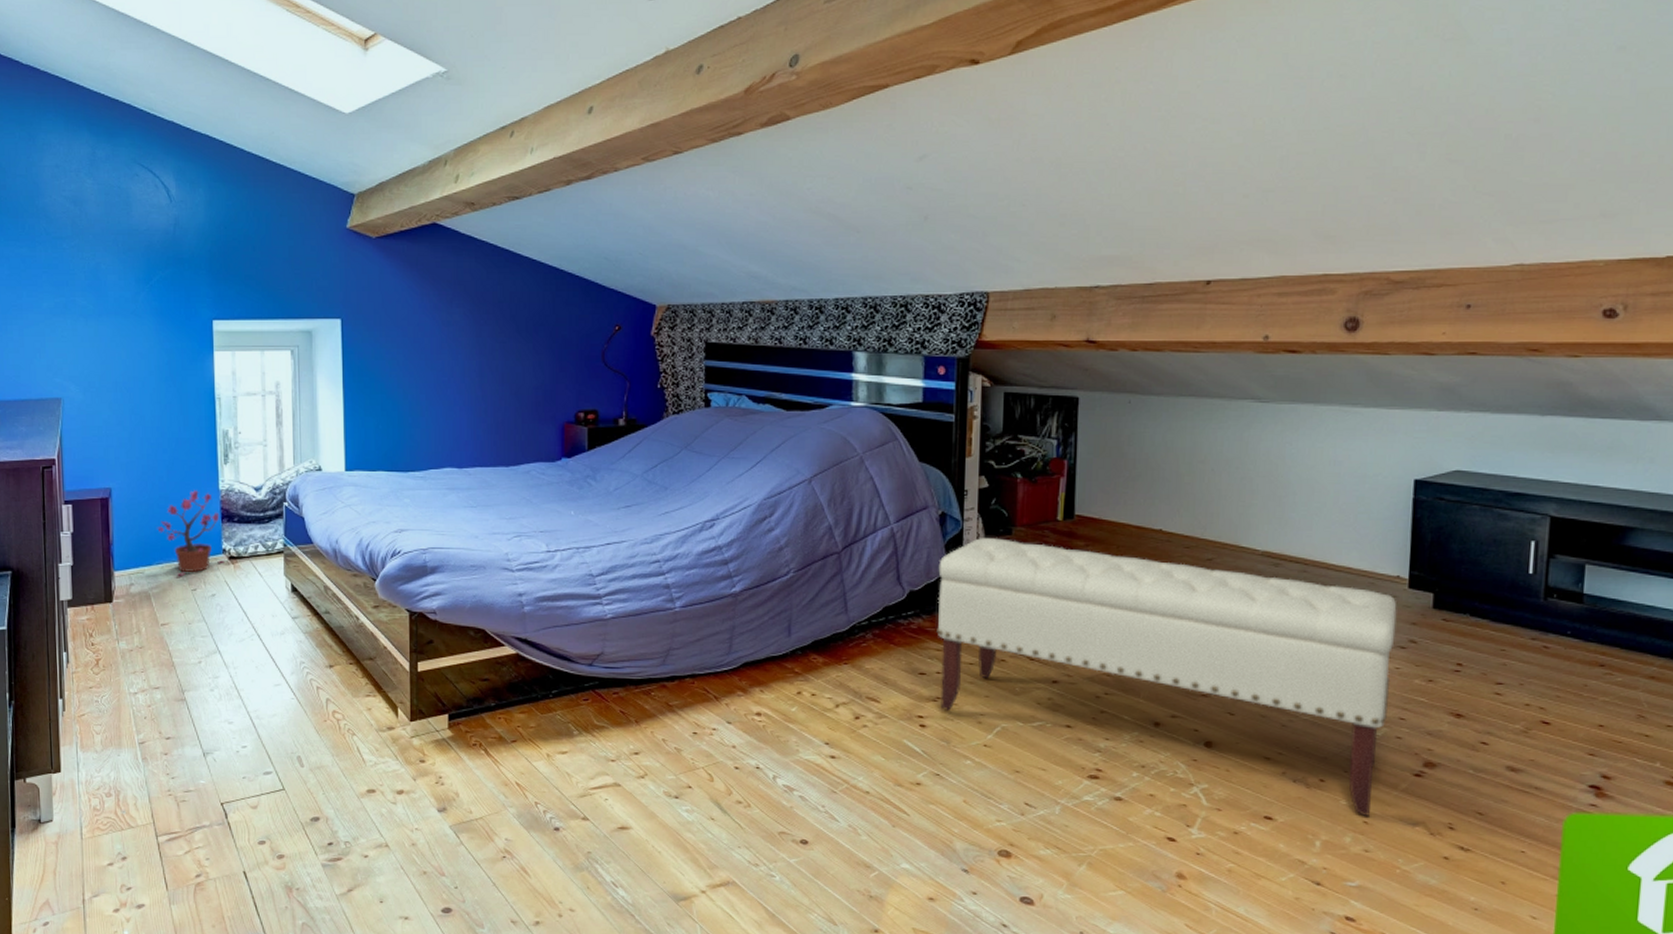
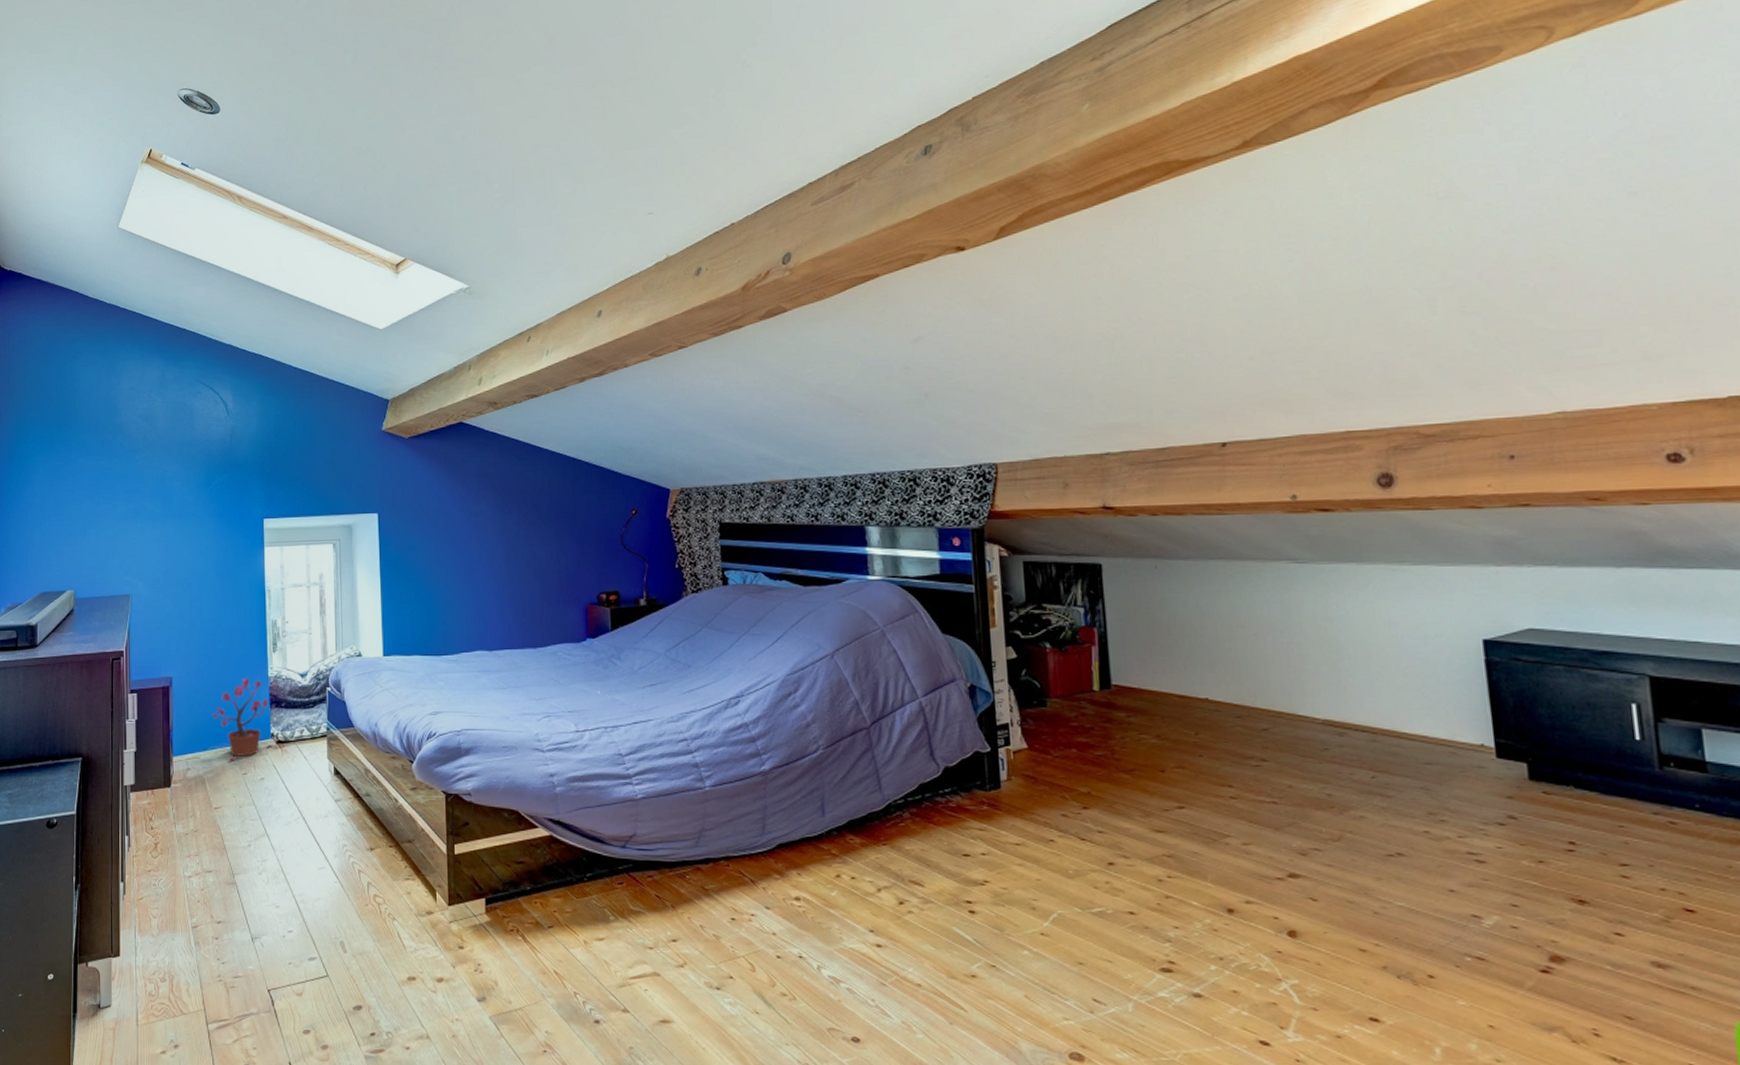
bench: present [936,538,1397,816] -> none [972,711,1496,1019]

